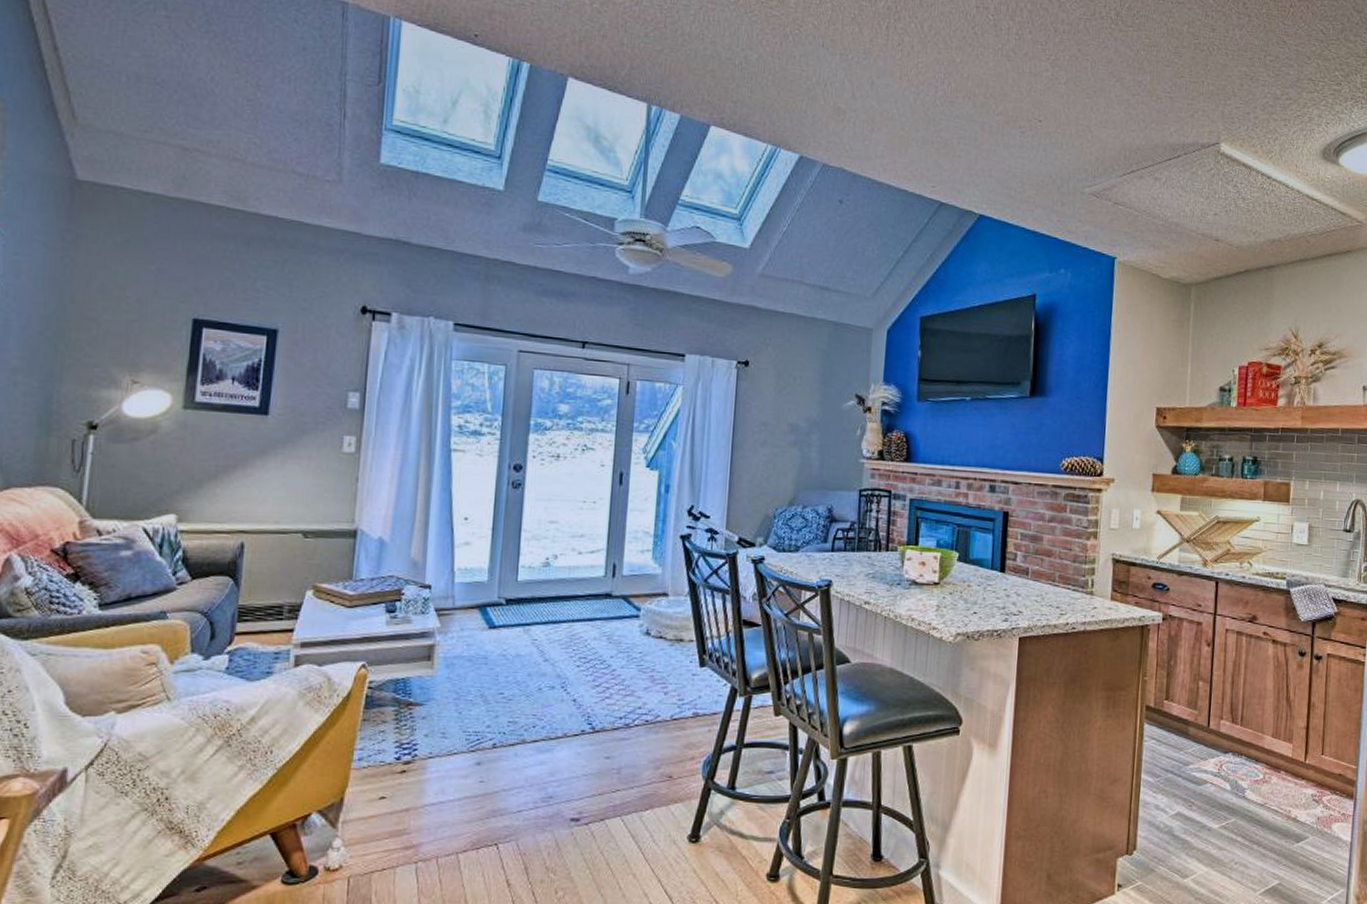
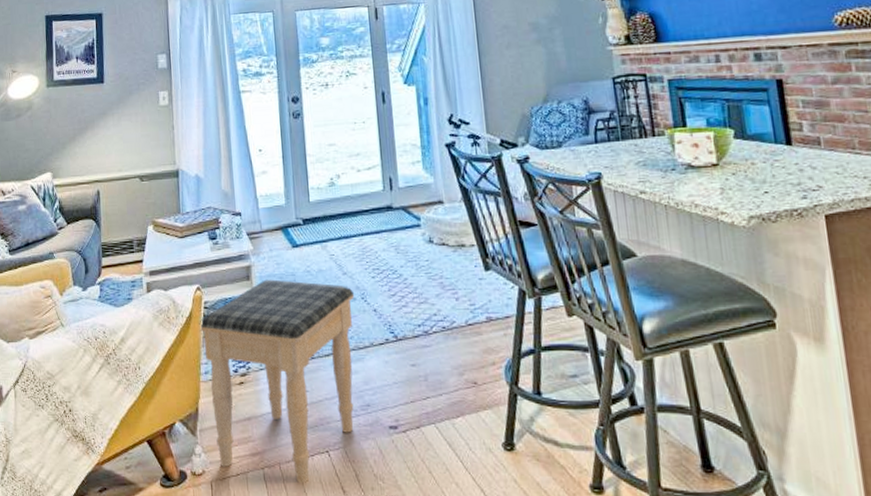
footstool: none [358,661,554,877] -> present [199,279,355,483]

